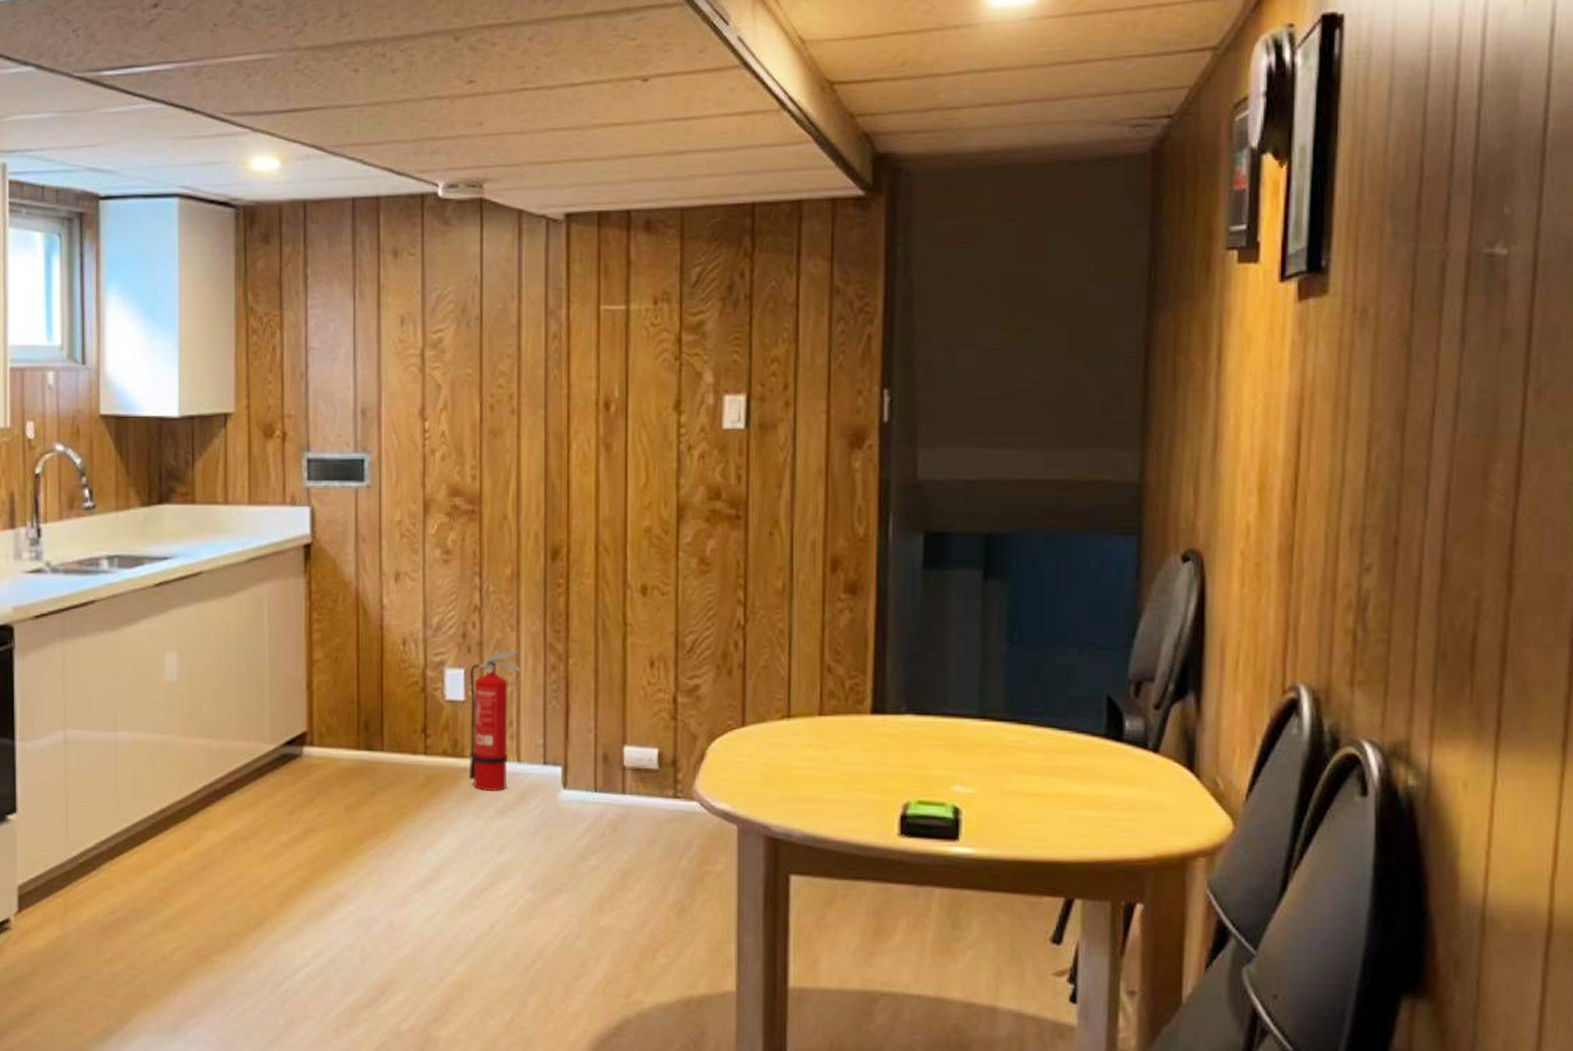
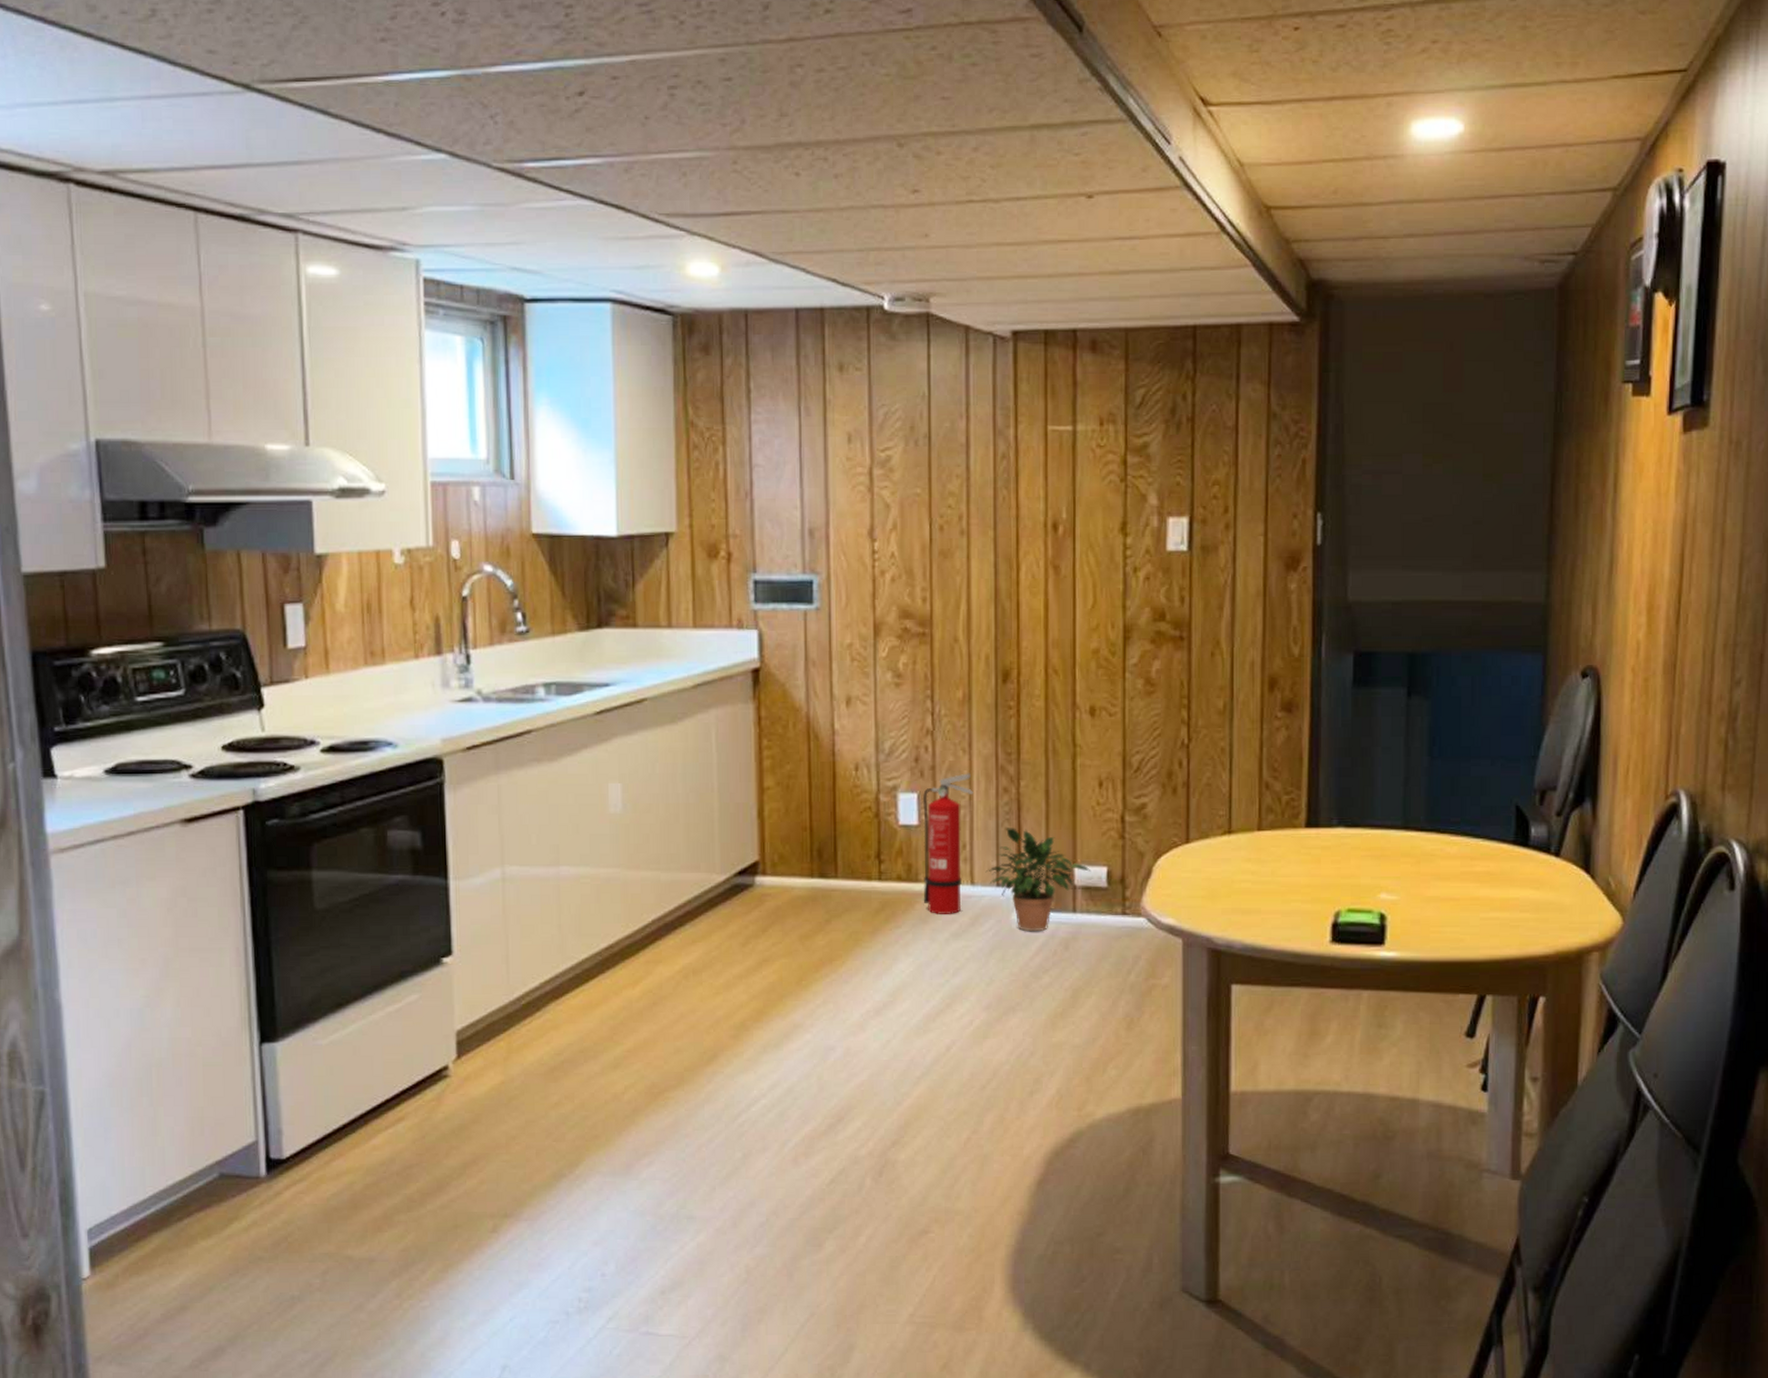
potted plant: none [532,706,640,812] -> present [985,828,1090,932]

